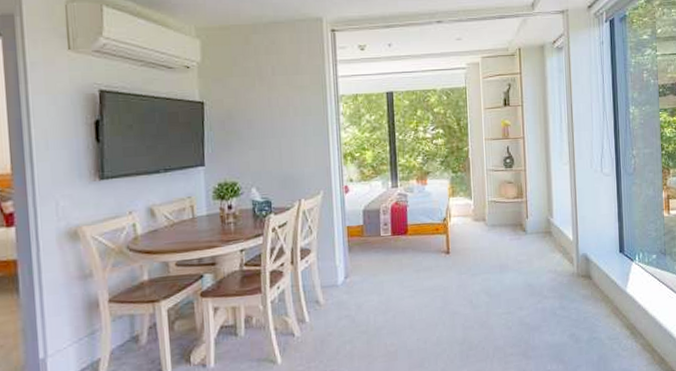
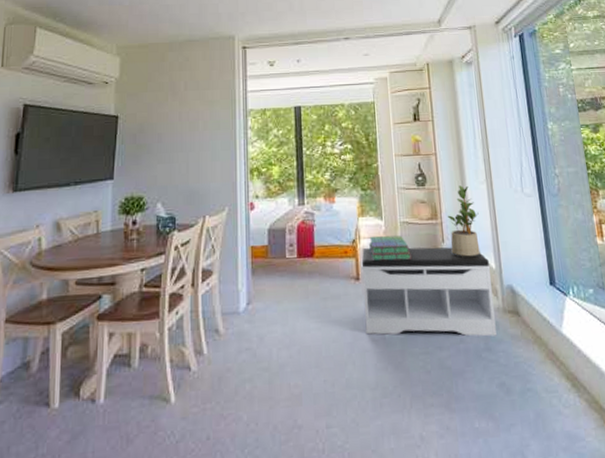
bench: none [451,222,570,300] -> present [361,247,497,337]
stack of books: none [458,213,498,237] -> present [368,235,411,261]
potted plant: none [531,167,561,231] -> present [447,186,480,257]

